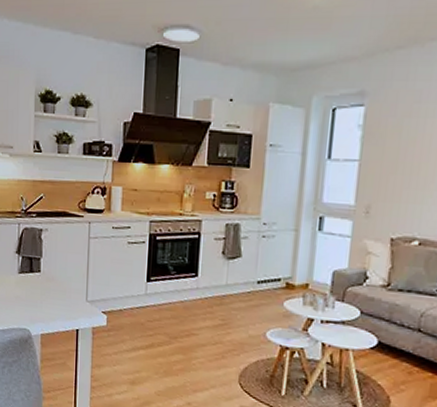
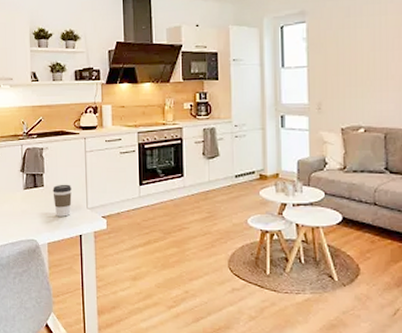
coffee cup: none [50,271,71,308] -> present [52,184,72,217]

